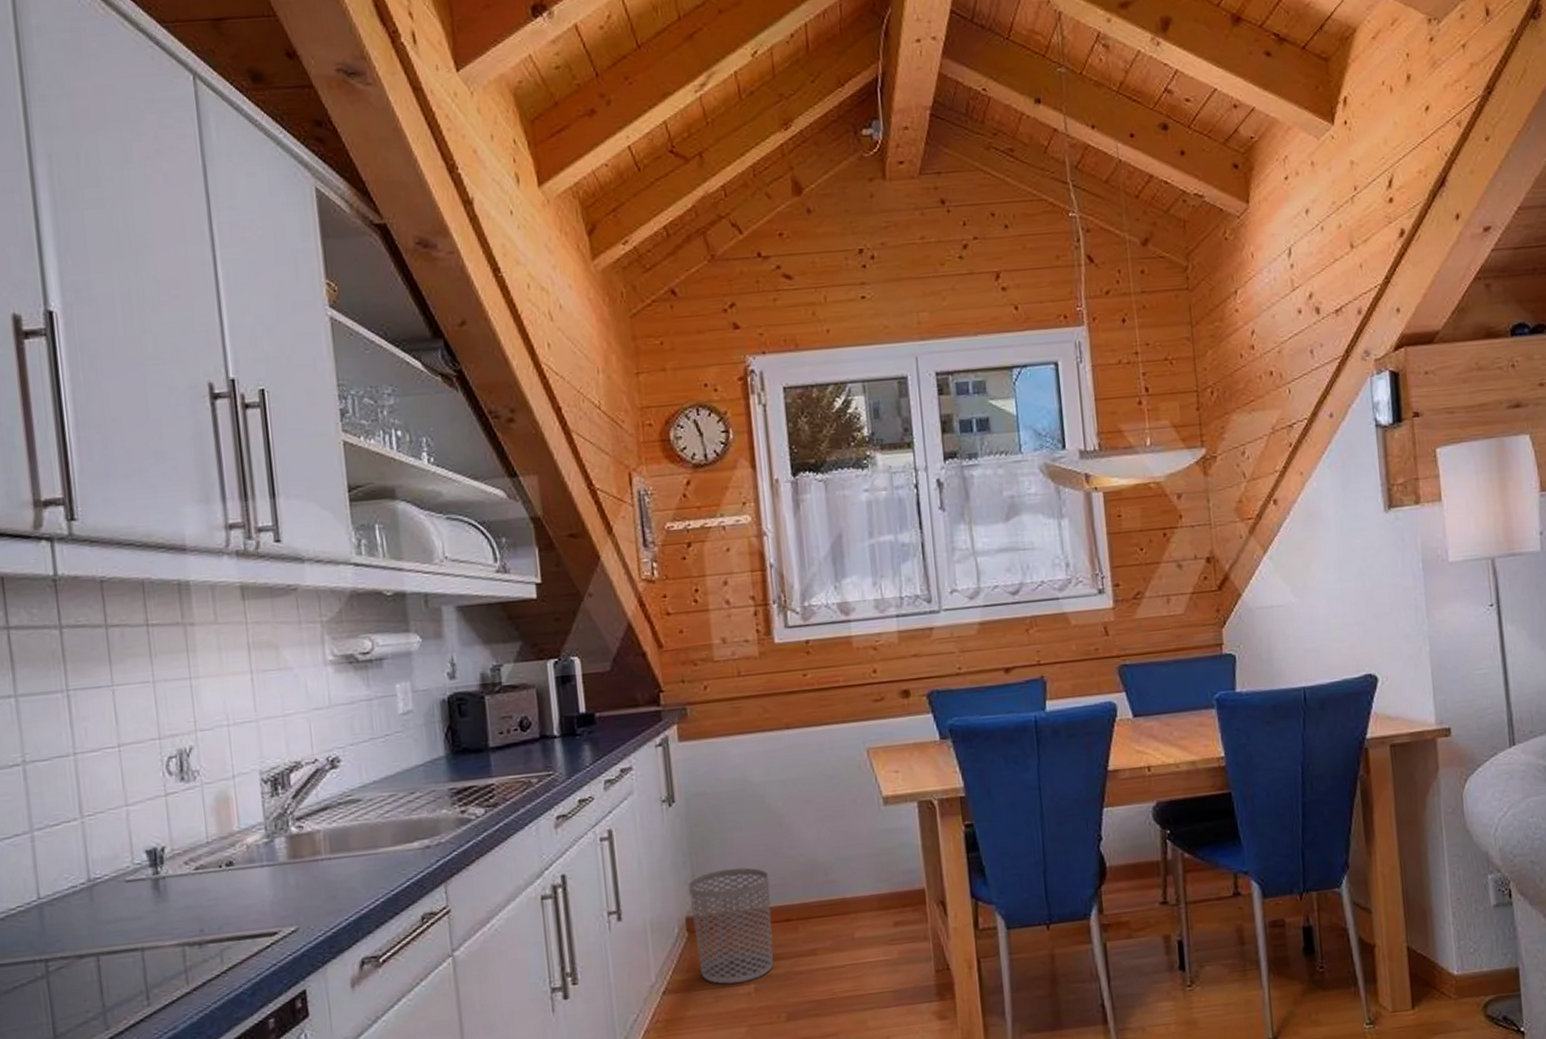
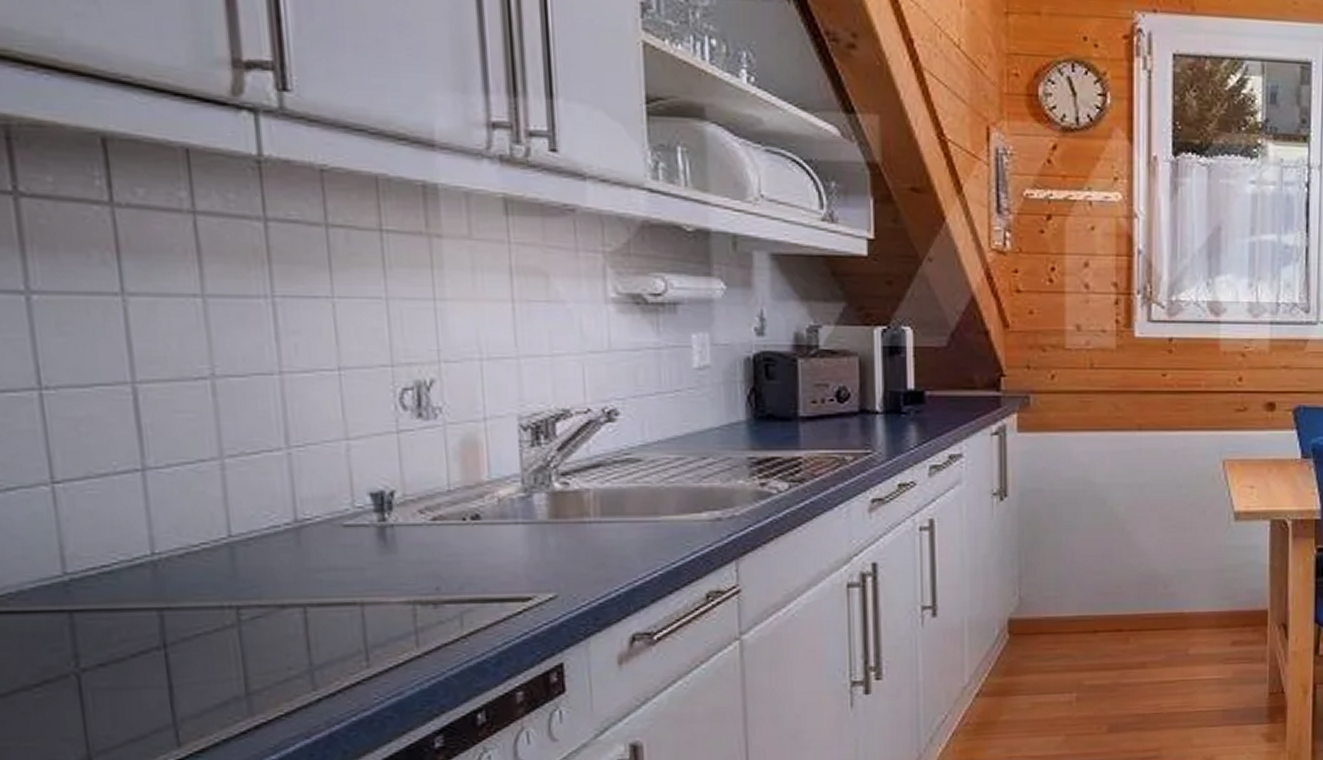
waste bin: present [688,867,773,985] -> none [1013,572,1103,691]

